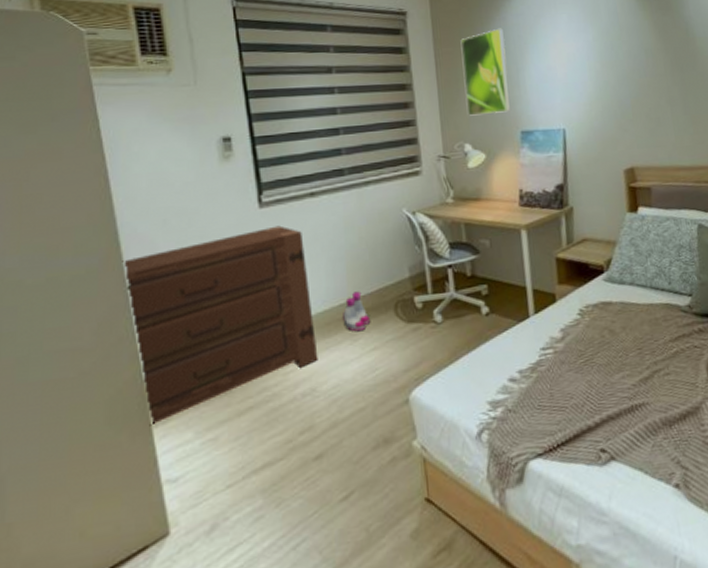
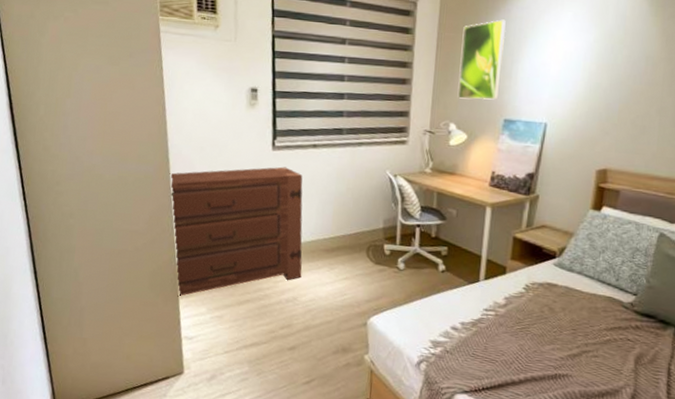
boots: present [343,291,370,332] -> none [325,231,346,263]

